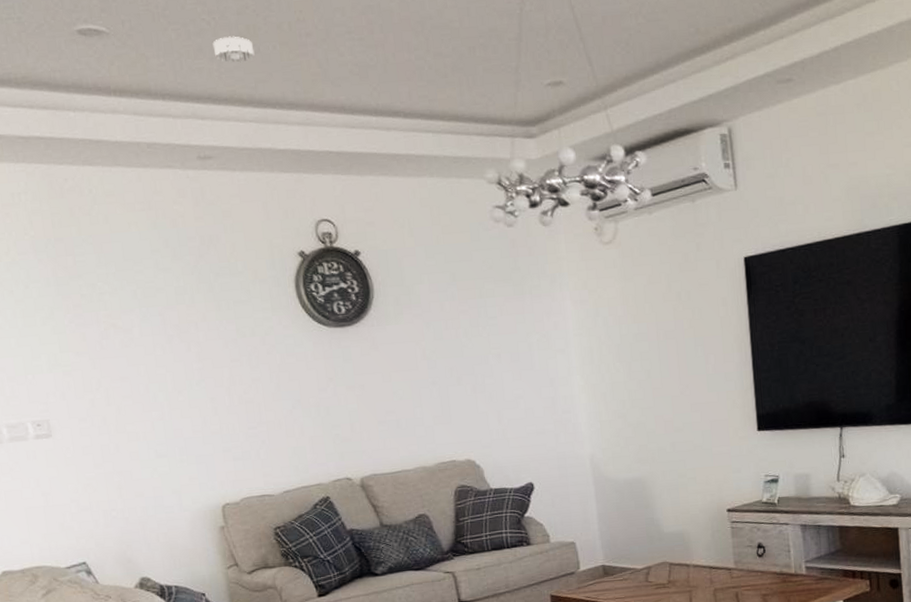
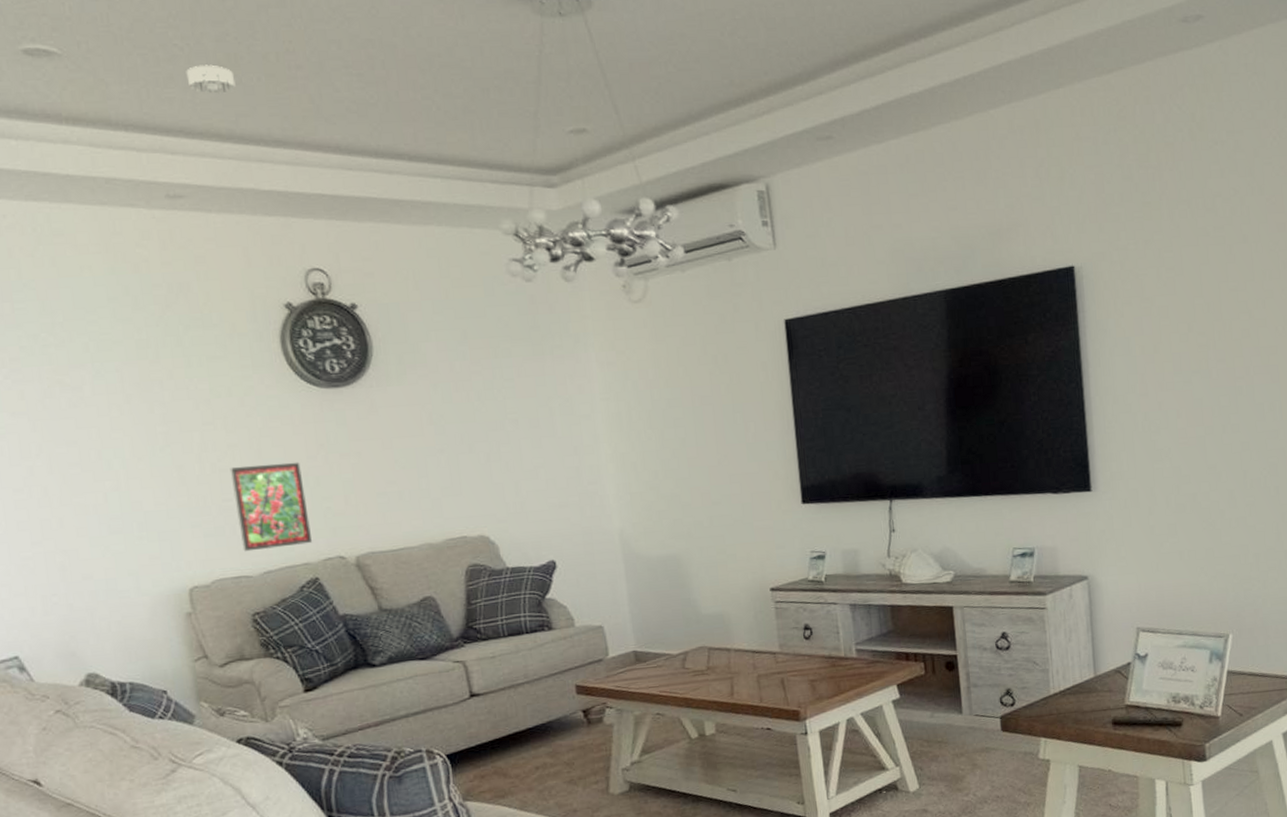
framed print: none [254,394,324,474] -> present [229,462,313,552]

